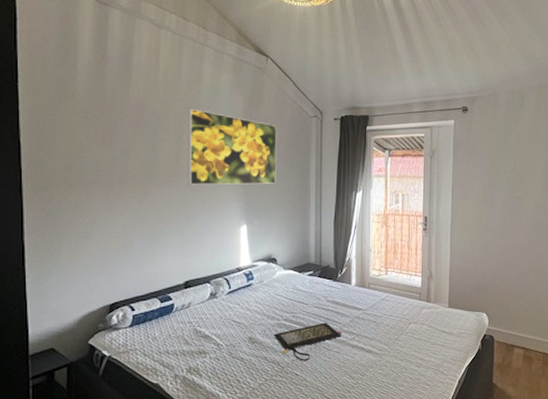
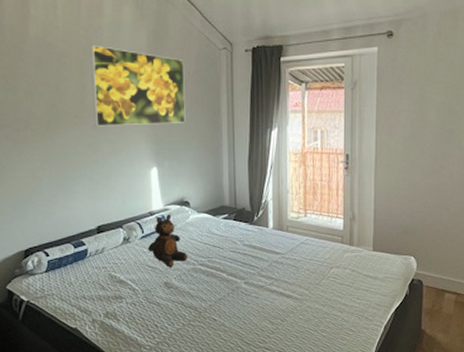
teddy bear: none [234,271,273,323] -> present [148,214,188,268]
clutch bag: present [274,322,342,361] -> none [190,267,261,306]

